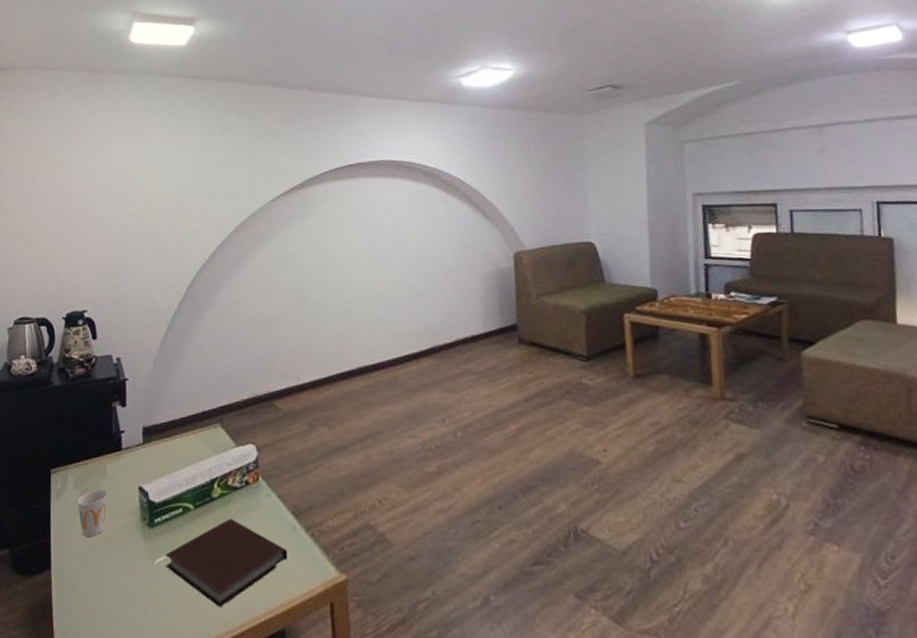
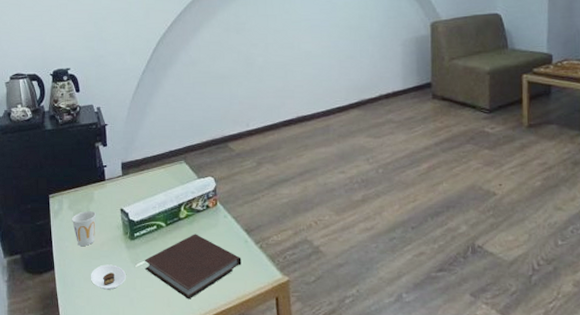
saucer: none [97,561,141,596] -> present [91,264,126,290]

